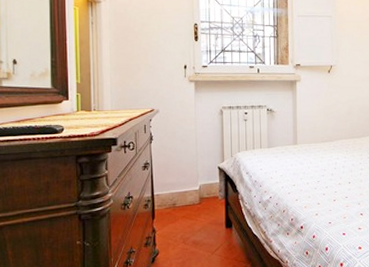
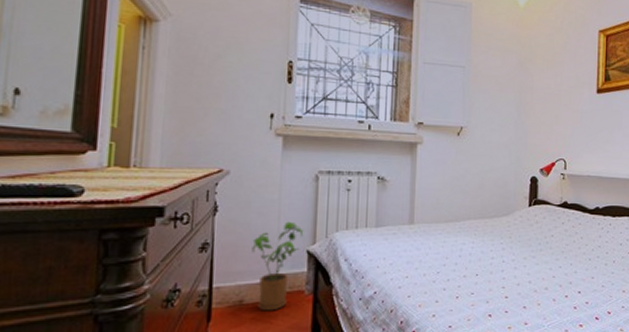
house plant: none [179,145,215,212] -> present [252,221,304,311]

